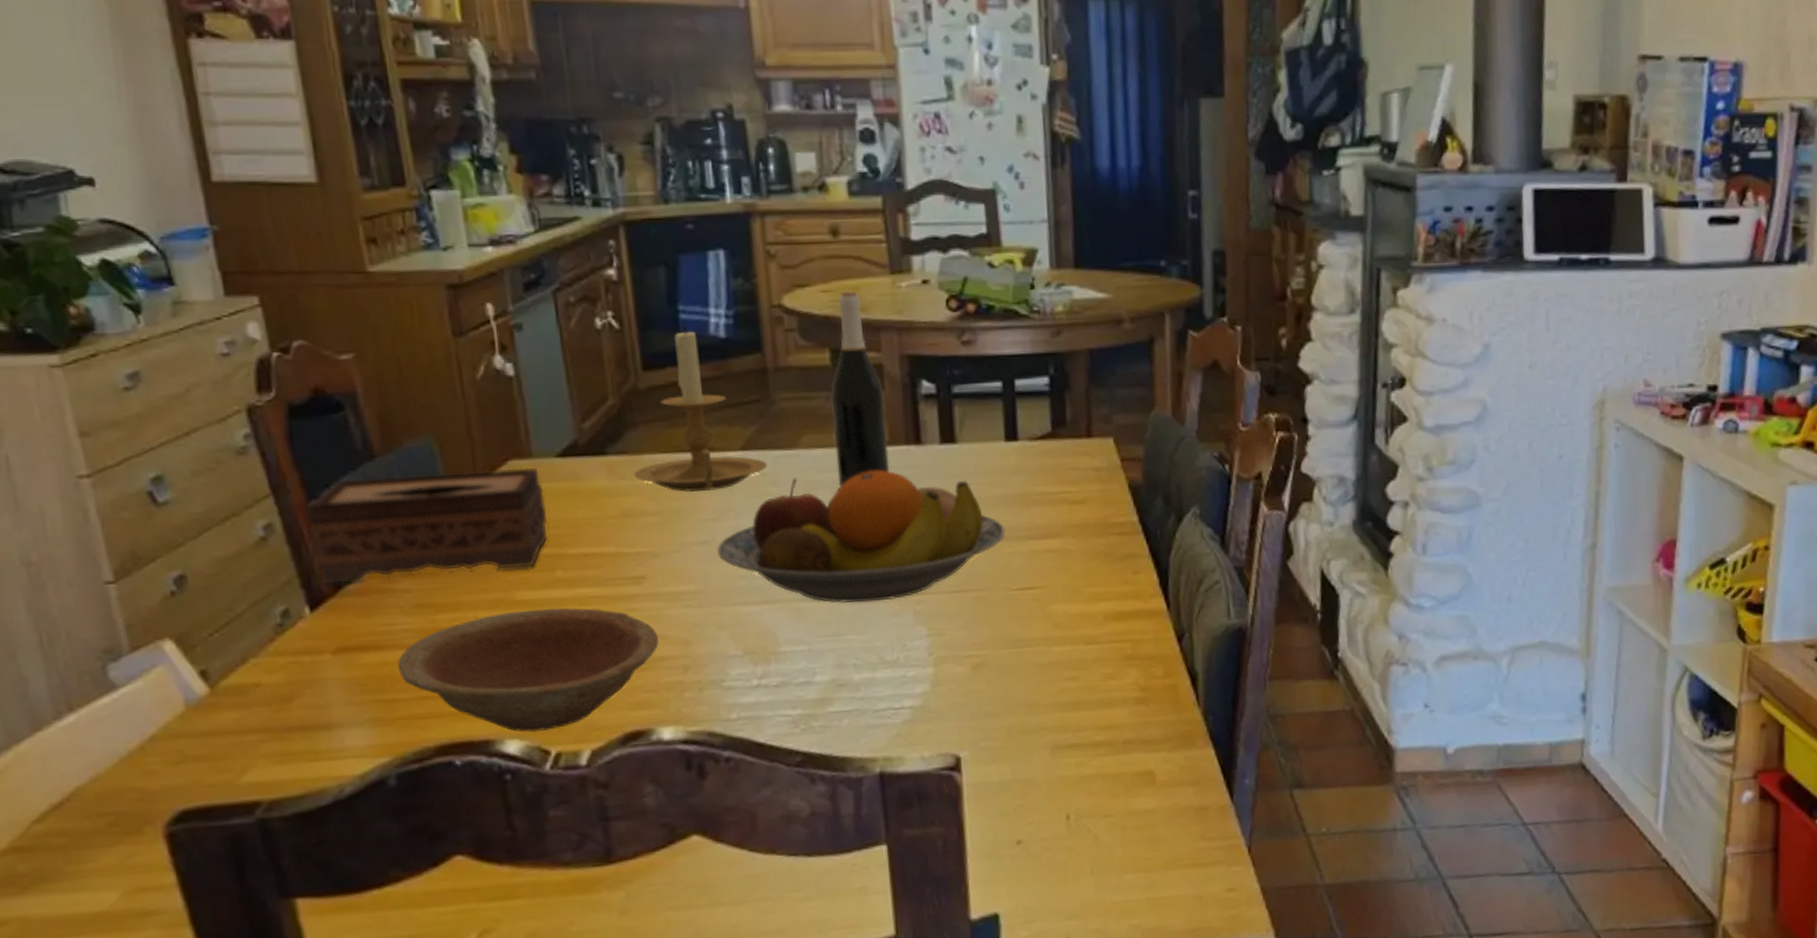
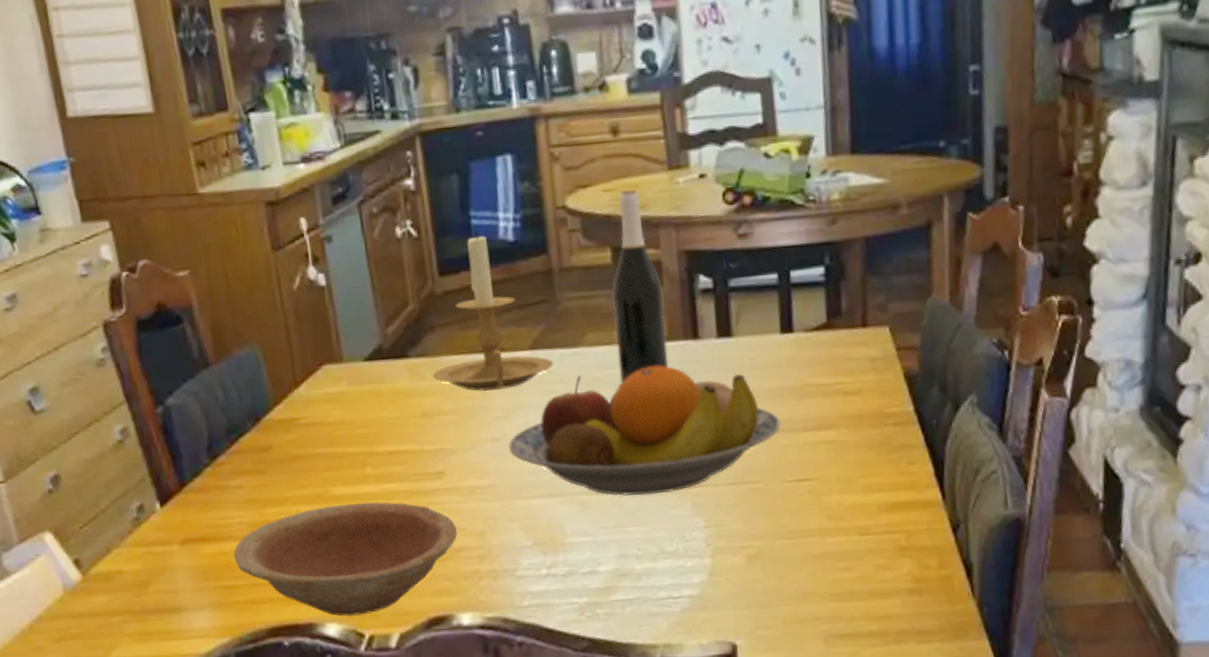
tissue box: present [308,467,548,584] -> none [156,371,359,482]

